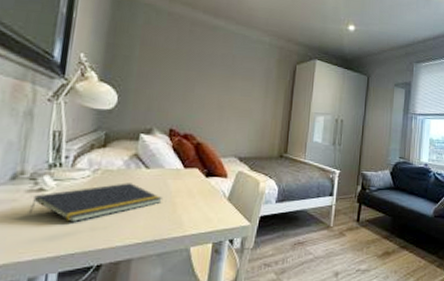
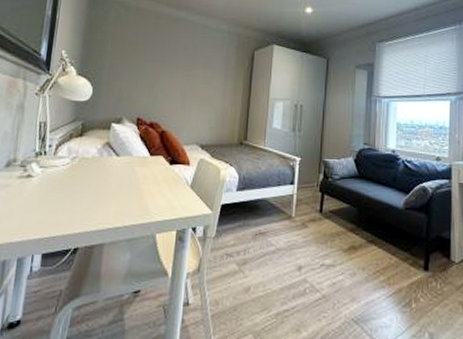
notepad: present [28,183,162,223] -> none [19,170,131,208]

